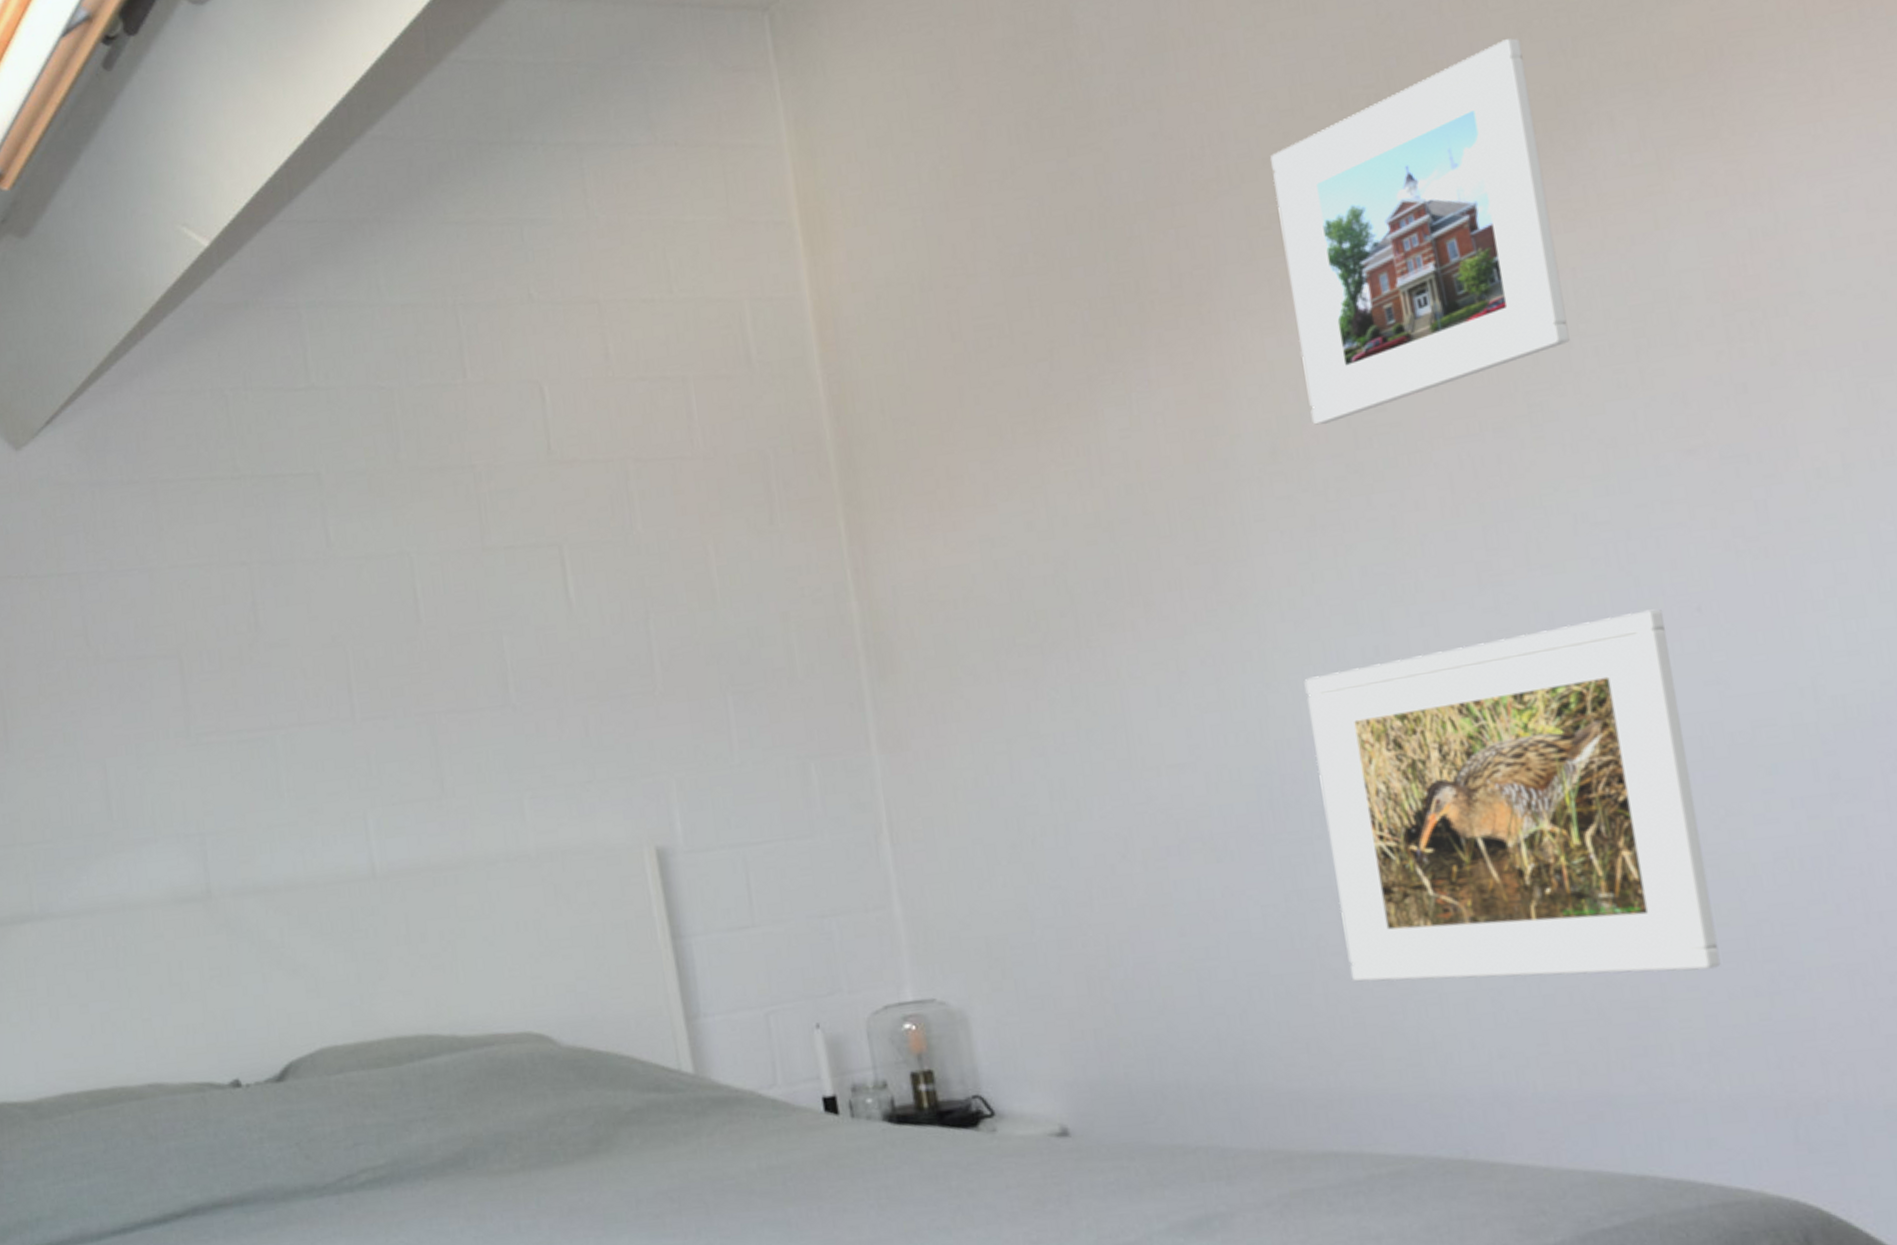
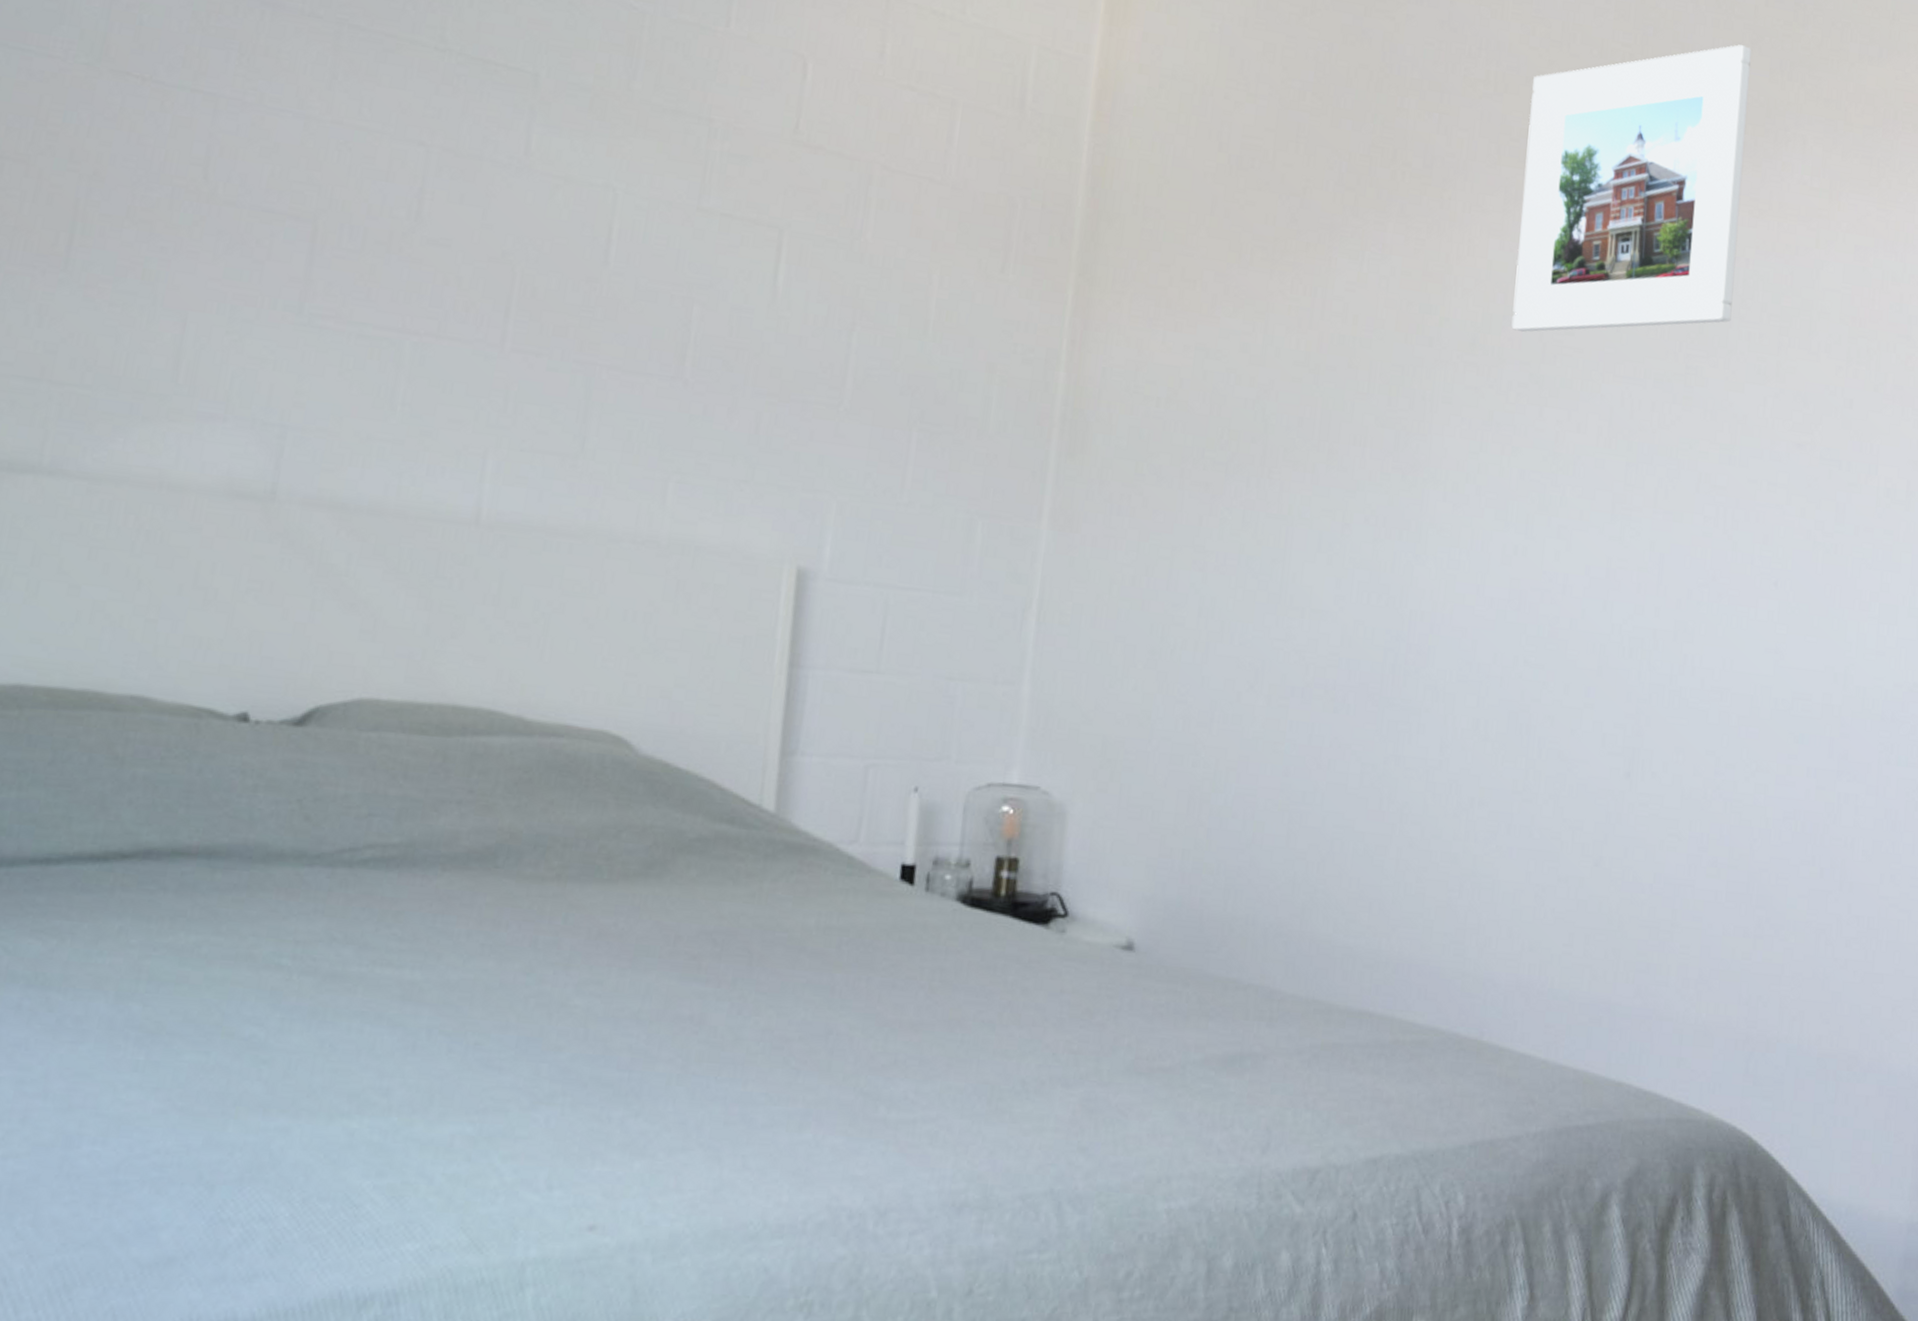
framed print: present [1304,609,1721,982] -> none [1423,559,1747,905]

